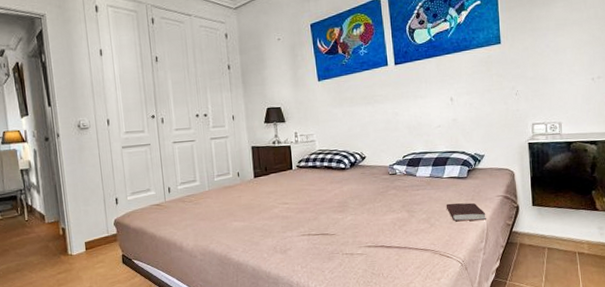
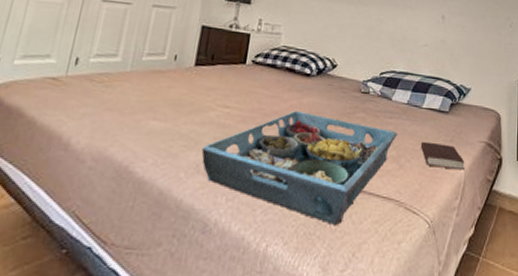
serving tray: none [275,197,425,274] -> present [201,110,397,225]

